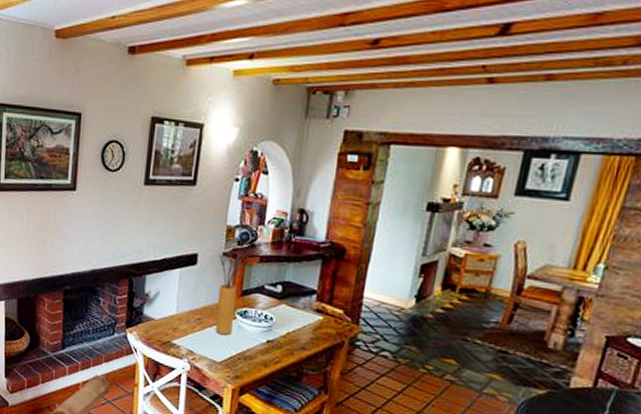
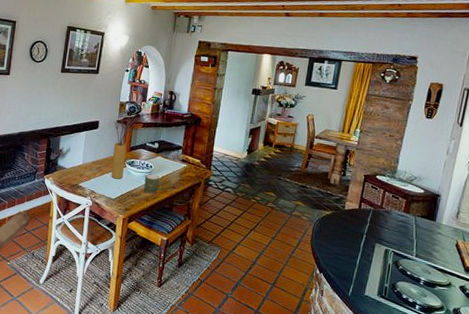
mug: none [261,329,290,357] -> present [144,174,164,194]

